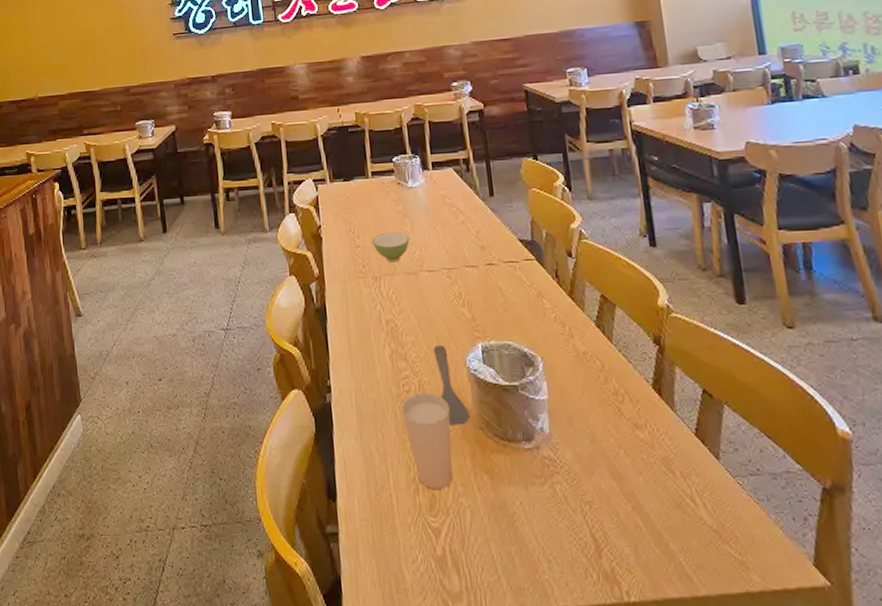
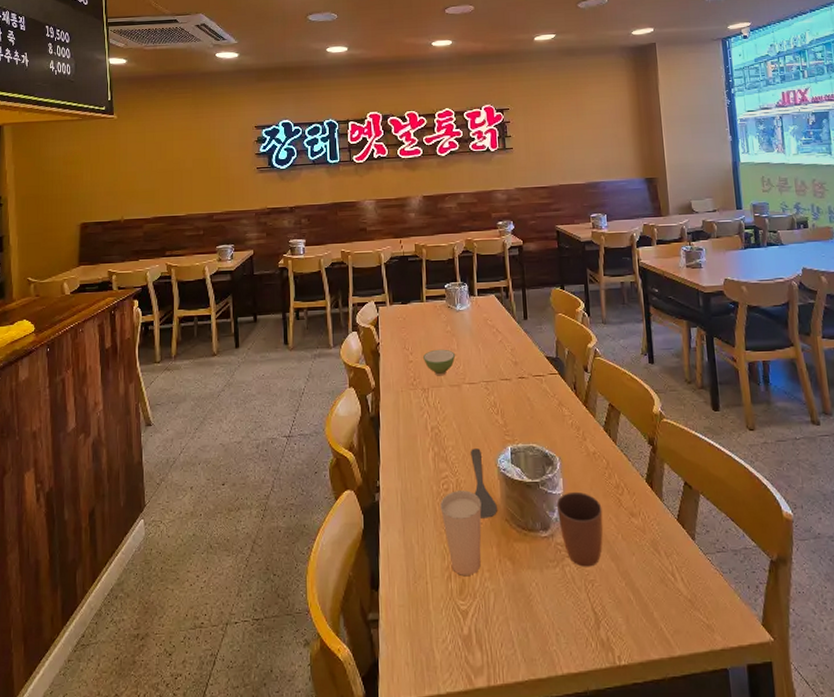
cup: none [540,397,601,486] -> present [556,491,604,567]

